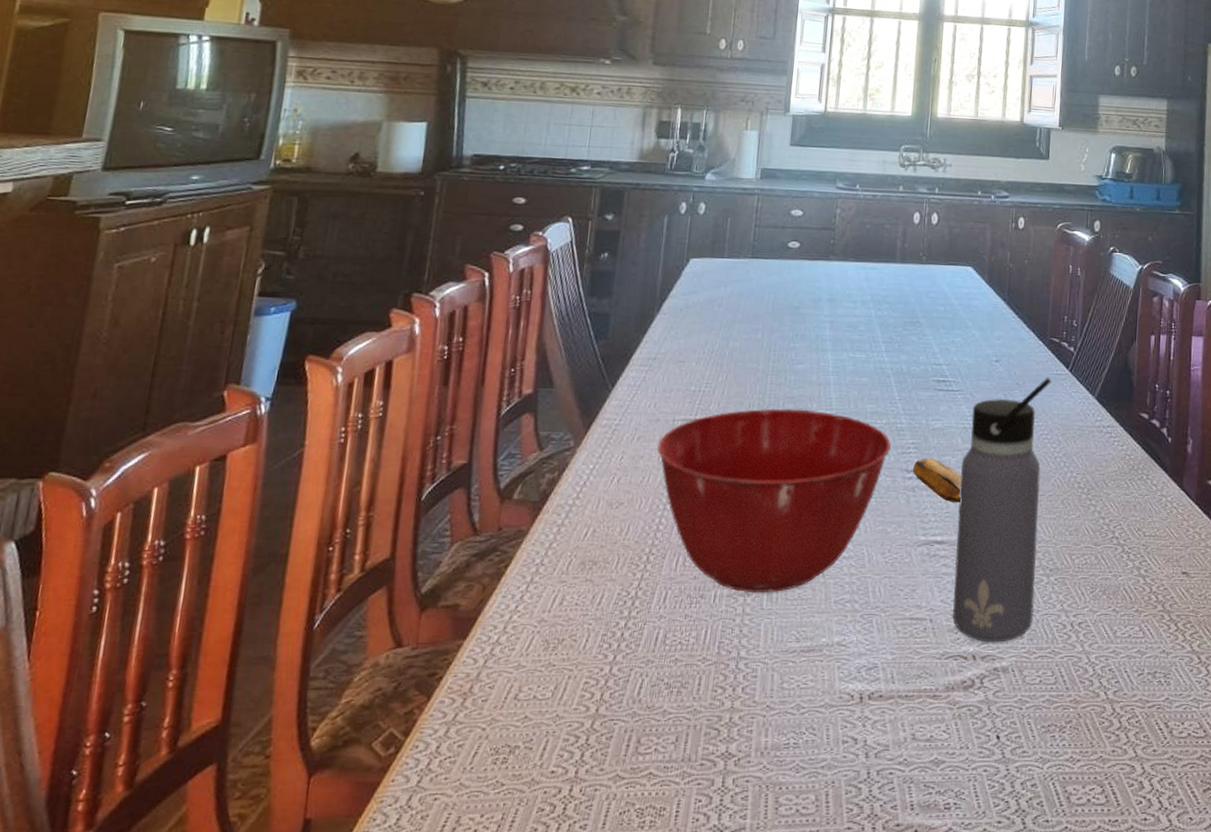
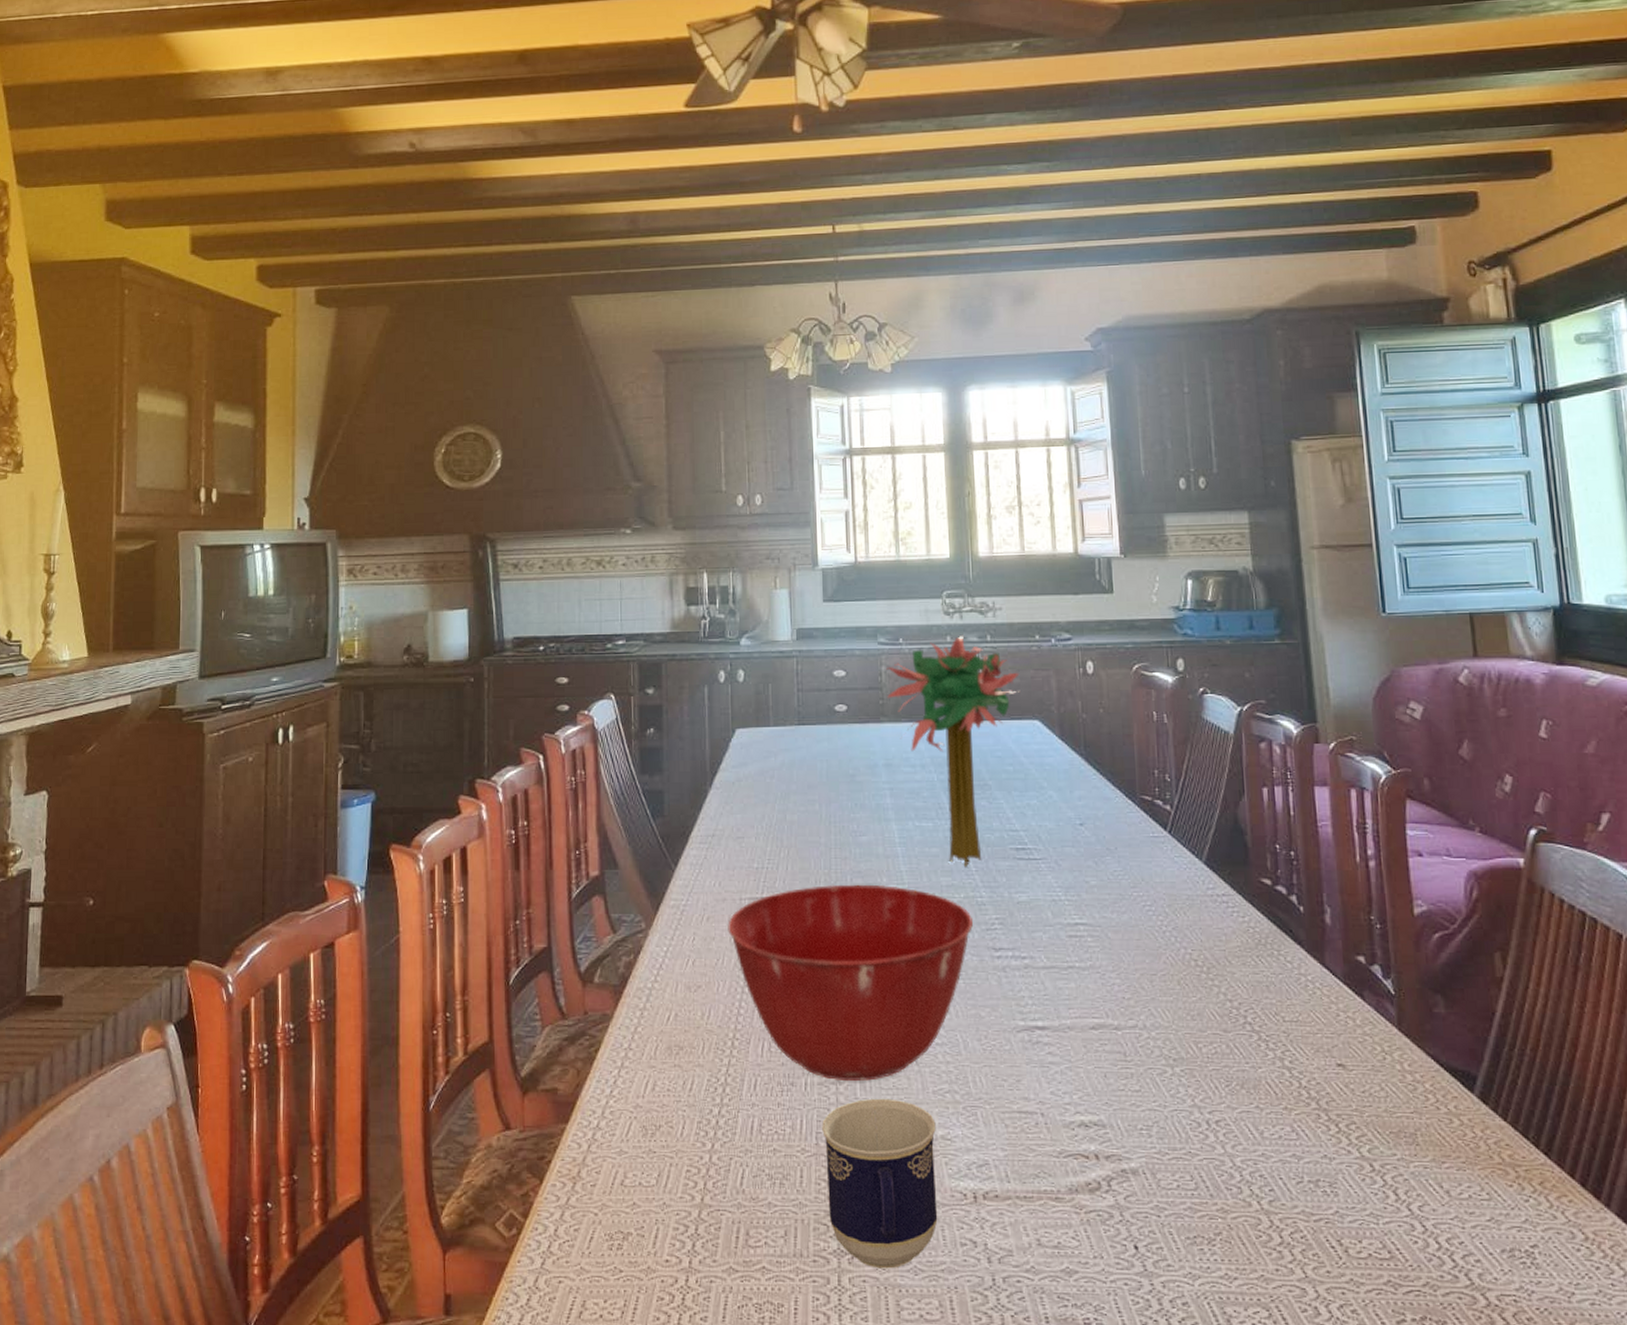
cup: none [721,608,834,769] -> present [822,1098,938,1269]
flower bouquet: none [839,187,960,396] -> present [886,636,1020,867]
banana: present [912,457,962,503] -> none [1000,934,1059,985]
water bottle: present [952,377,1052,643] -> none [1055,840,1161,1141]

